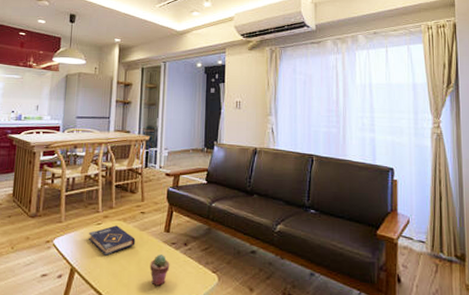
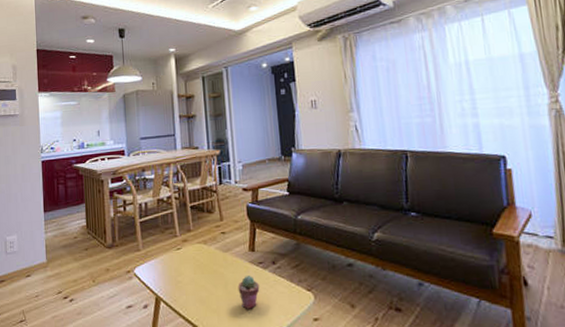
book: present [88,225,136,256] -> none [168,249,220,281]

